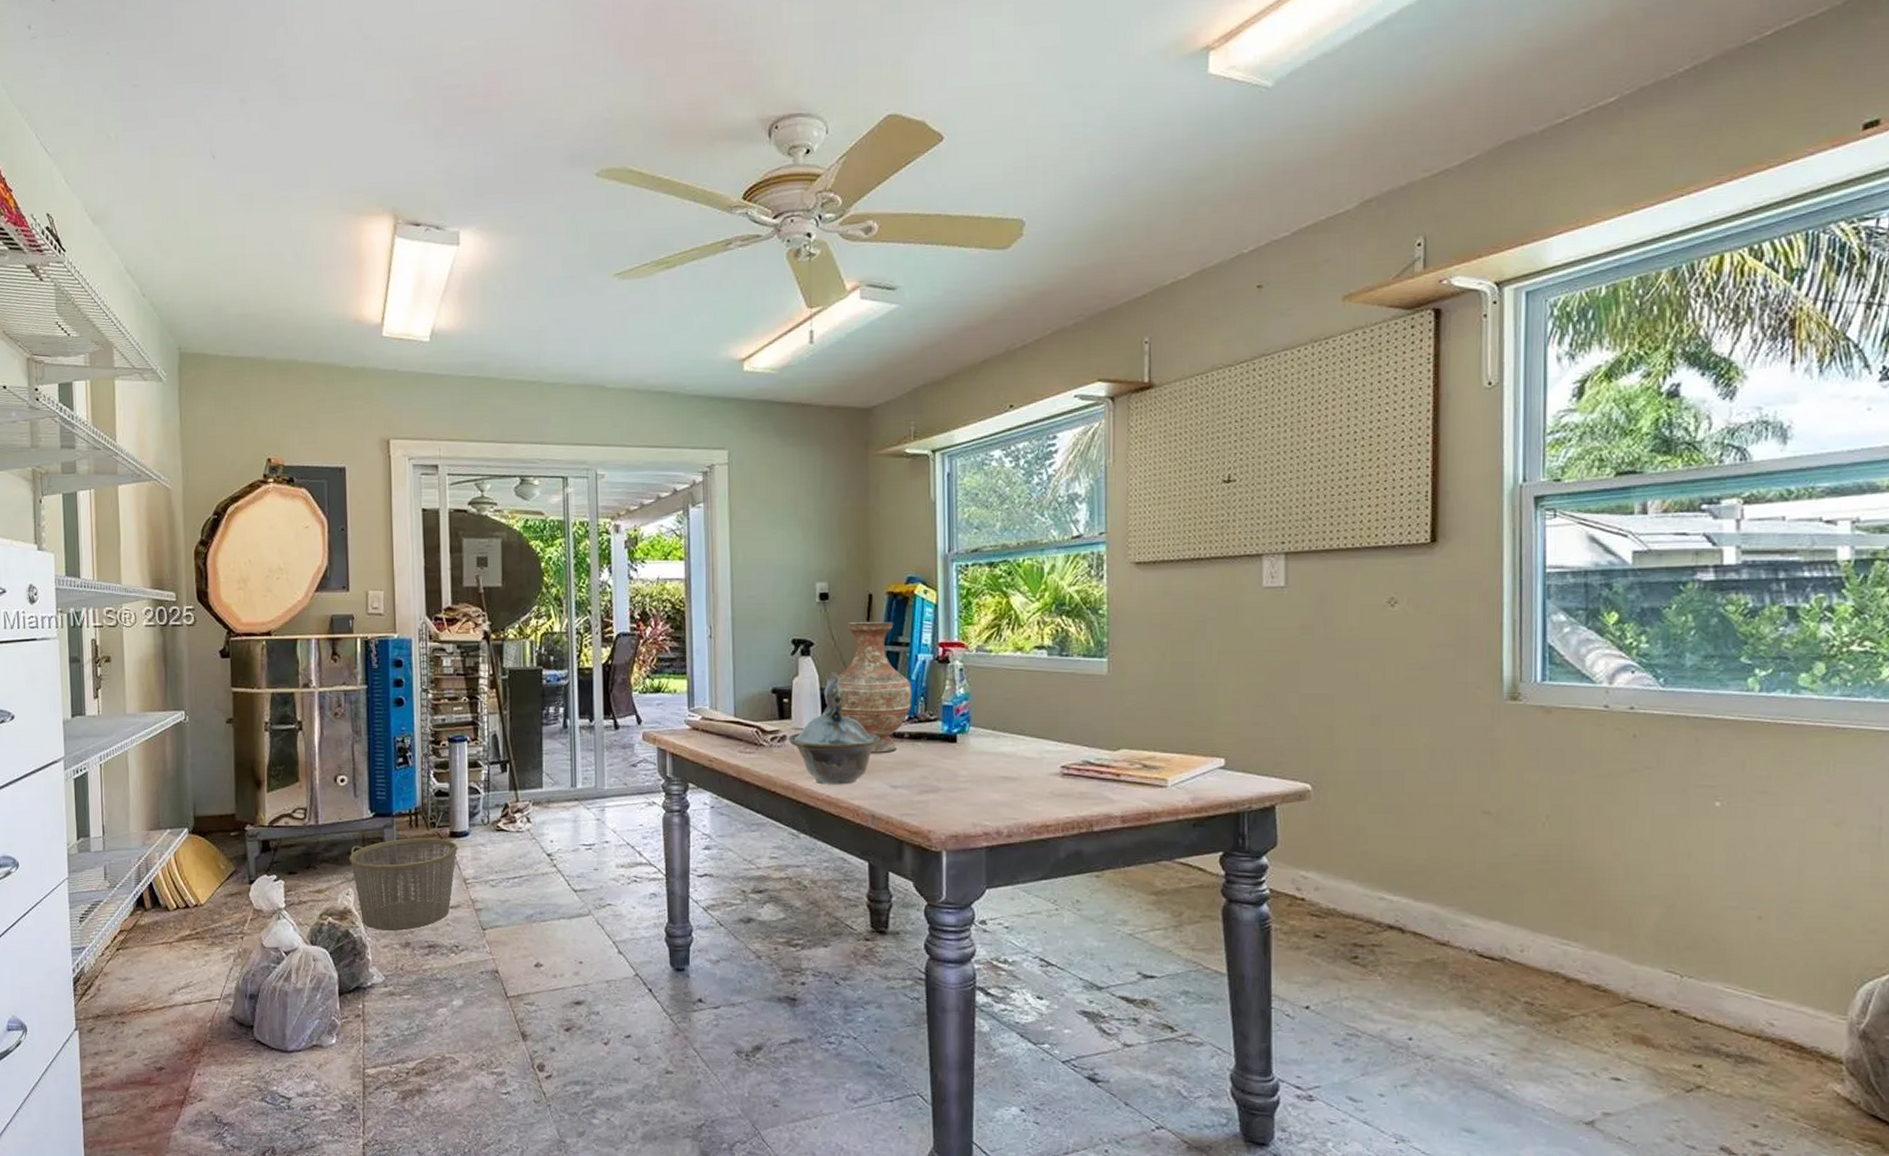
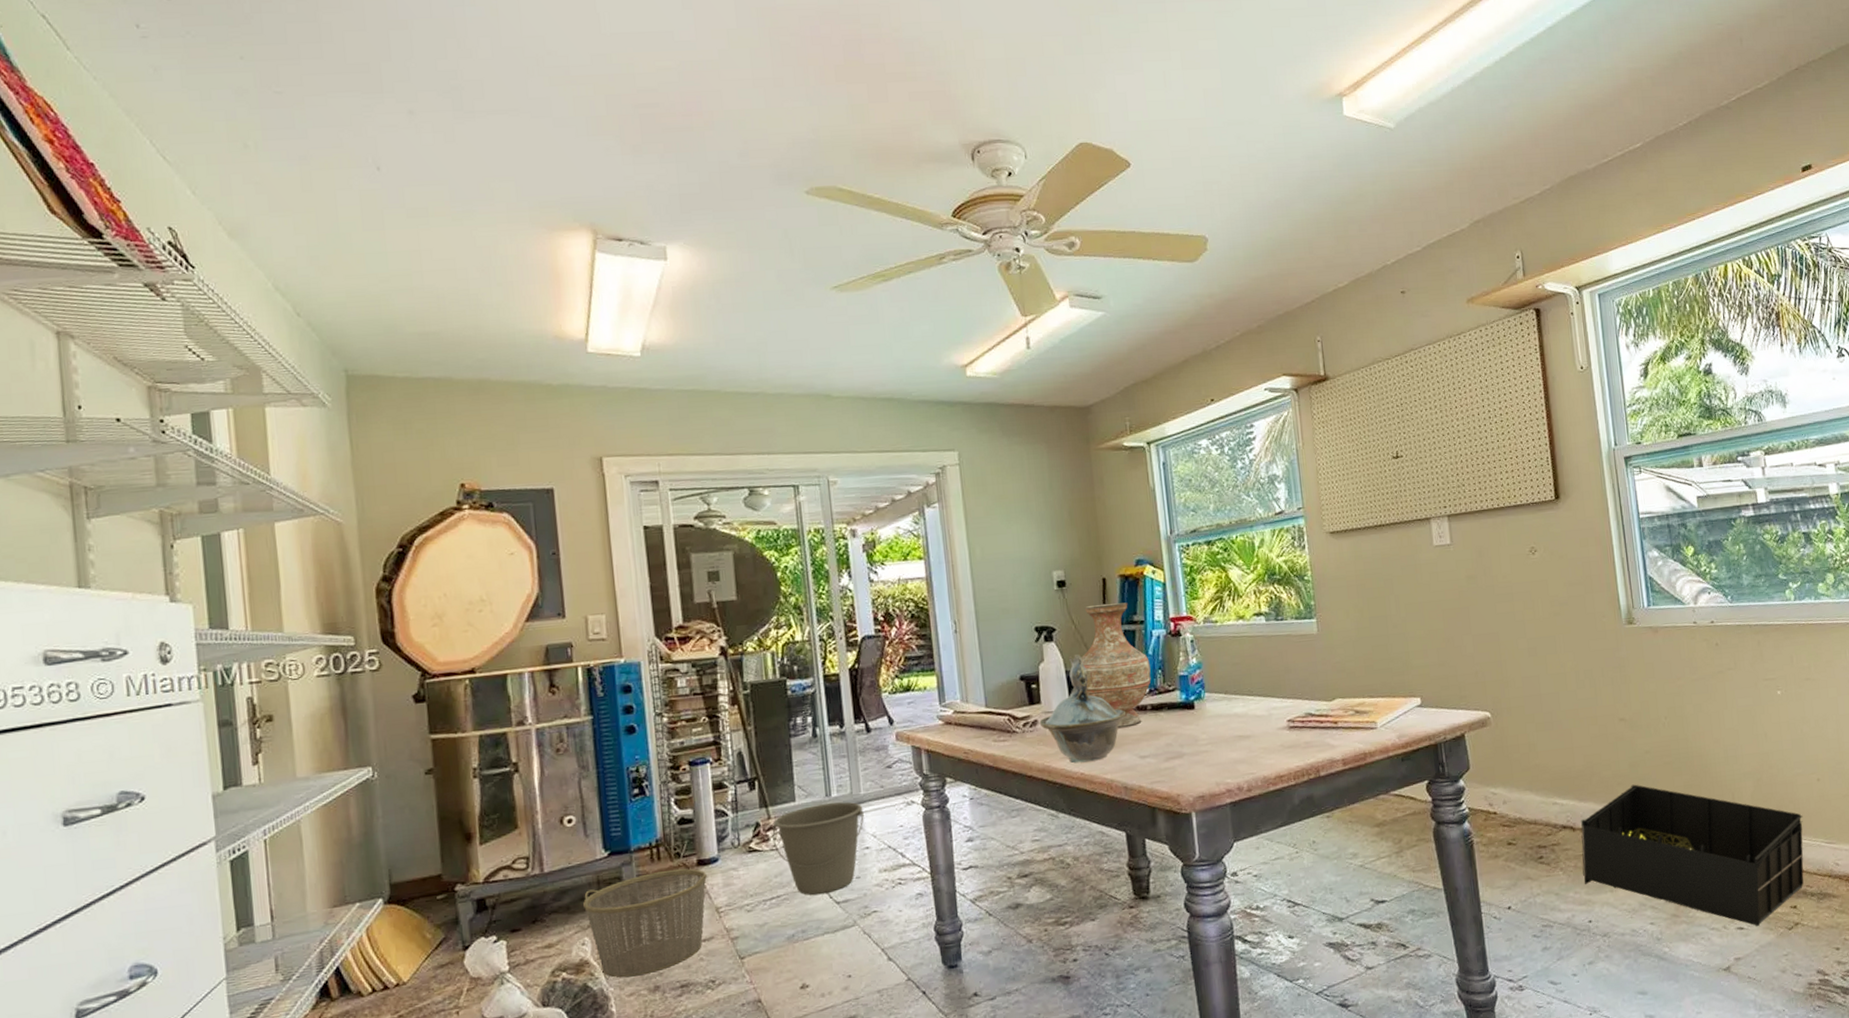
bucket: none [519,794,606,880] -> present [772,801,864,895]
storage bin: none [1408,890,1729,1082] -> present [1581,784,1804,927]

